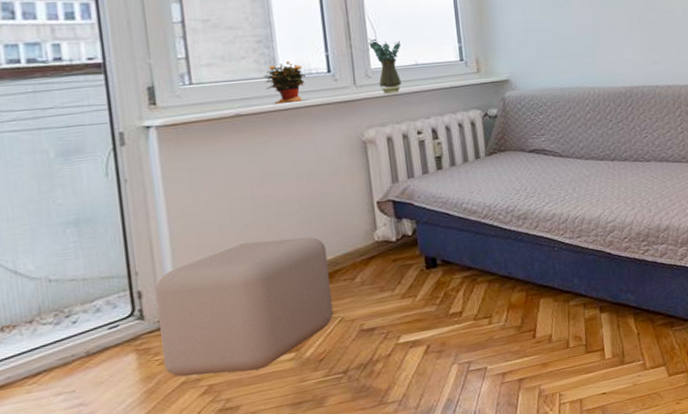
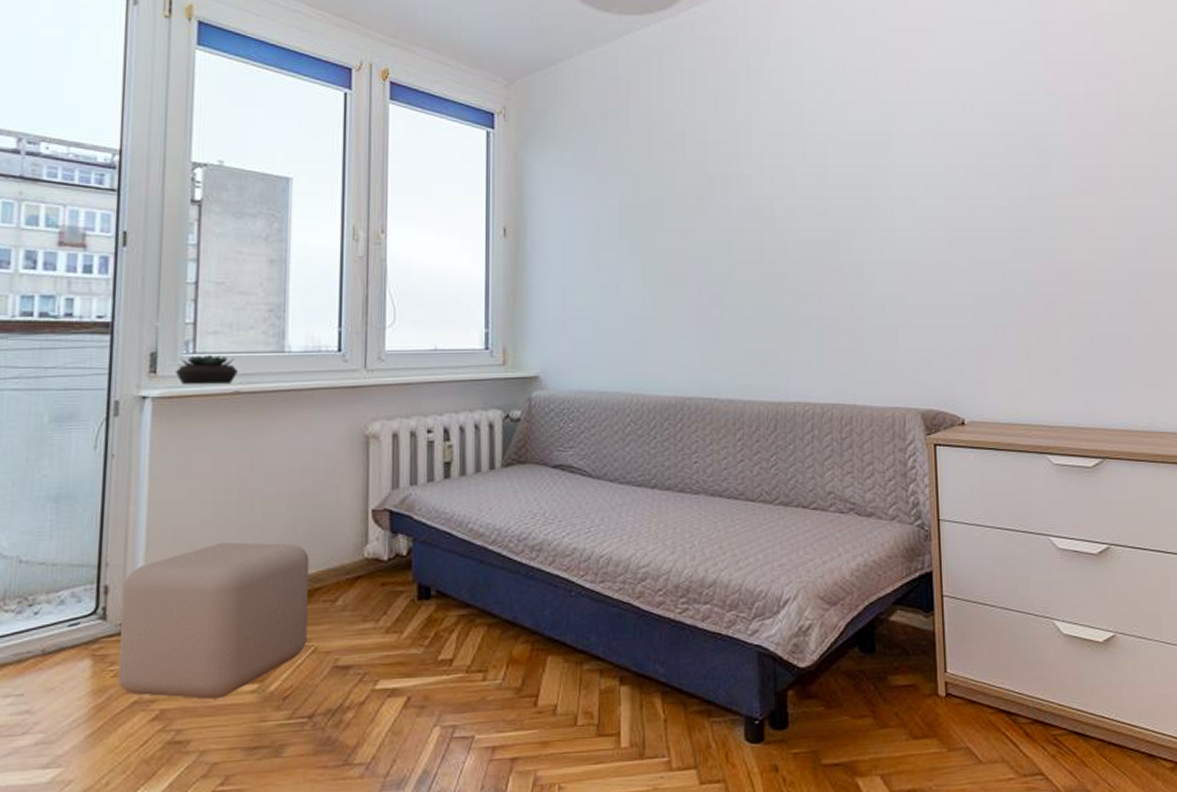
succulent plant: none [174,84,237,114] -> present [175,354,239,386]
flower arrangement: present [264,60,311,105] -> none [270,334,316,384]
vase: present [368,38,402,95] -> none [386,314,420,382]

